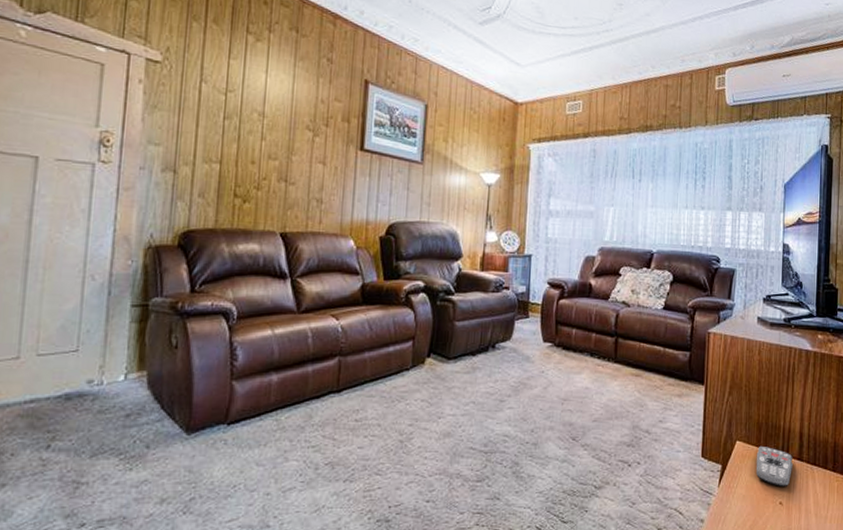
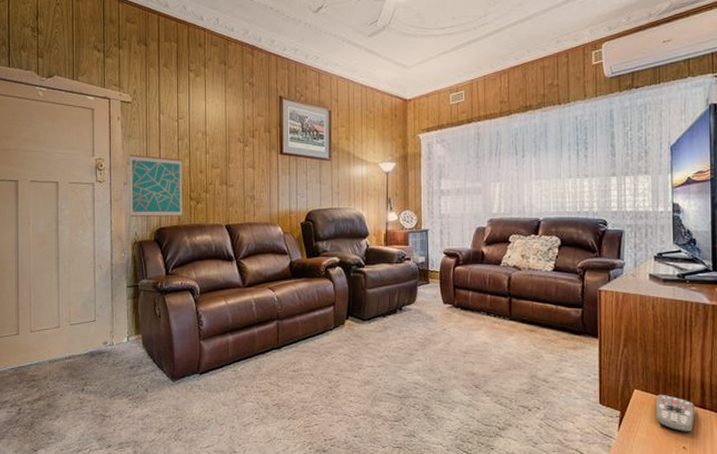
wall art: none [144,130,228,218] -> present [129,154,183,218]

